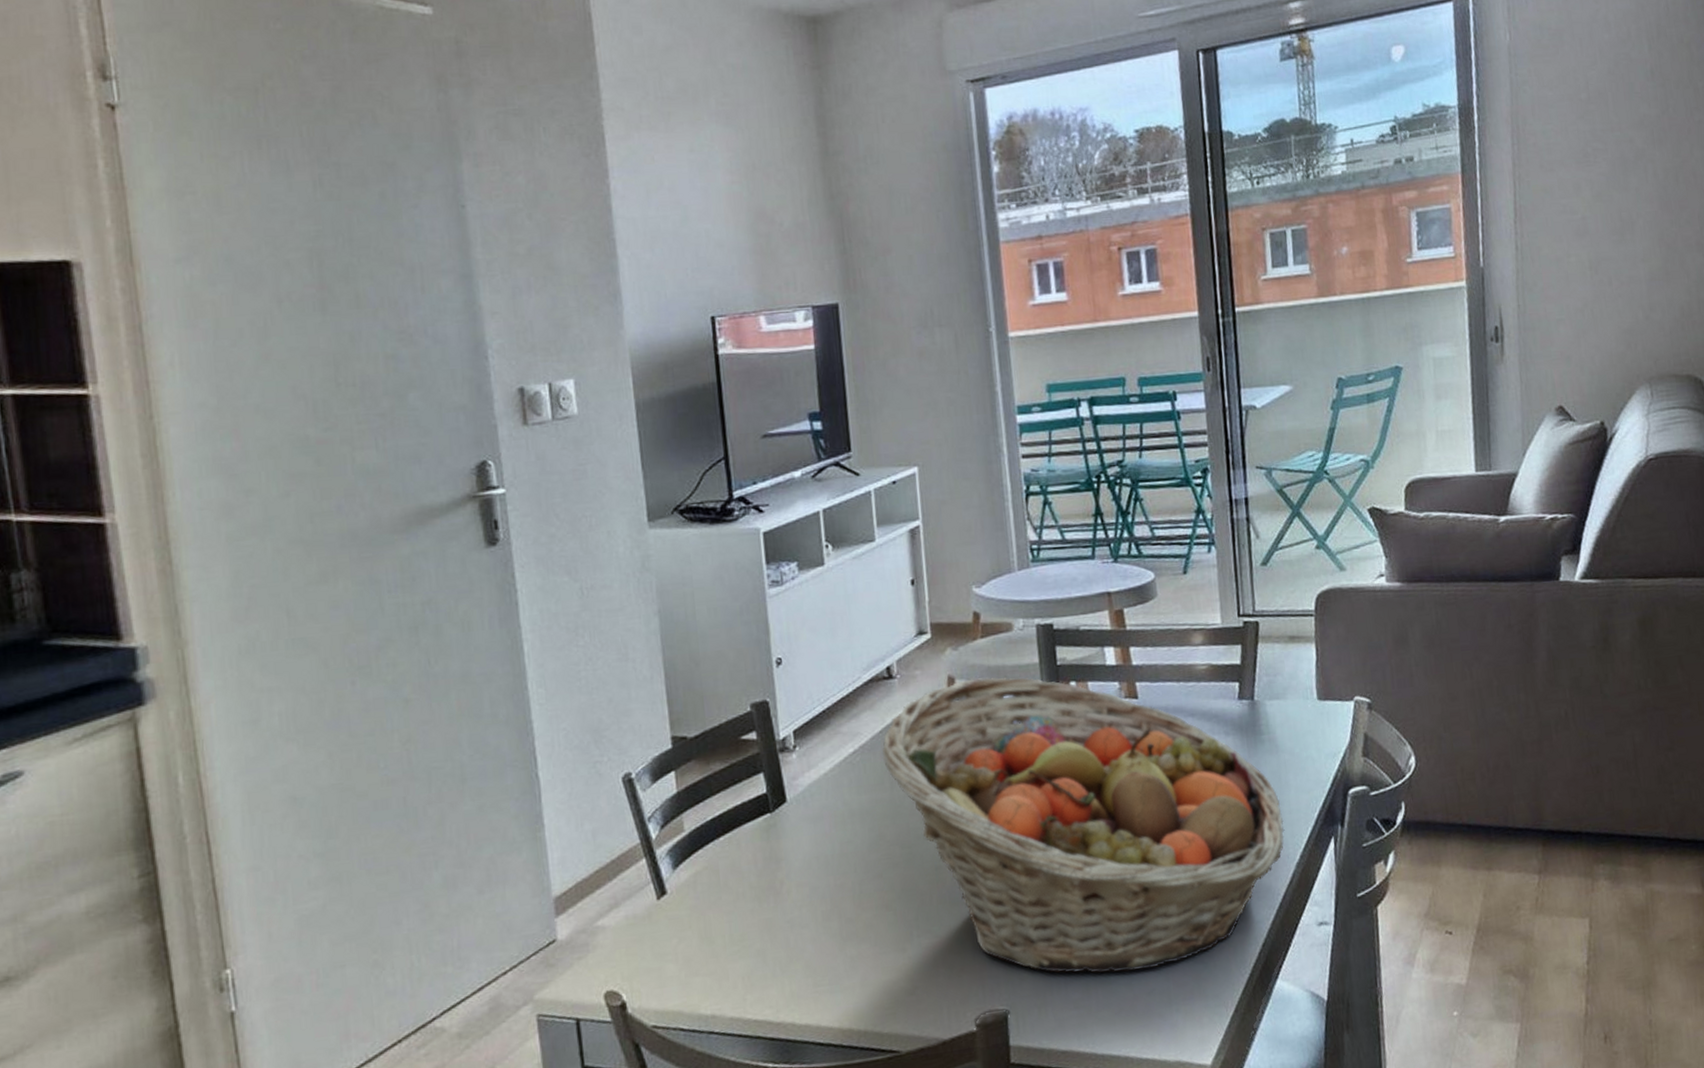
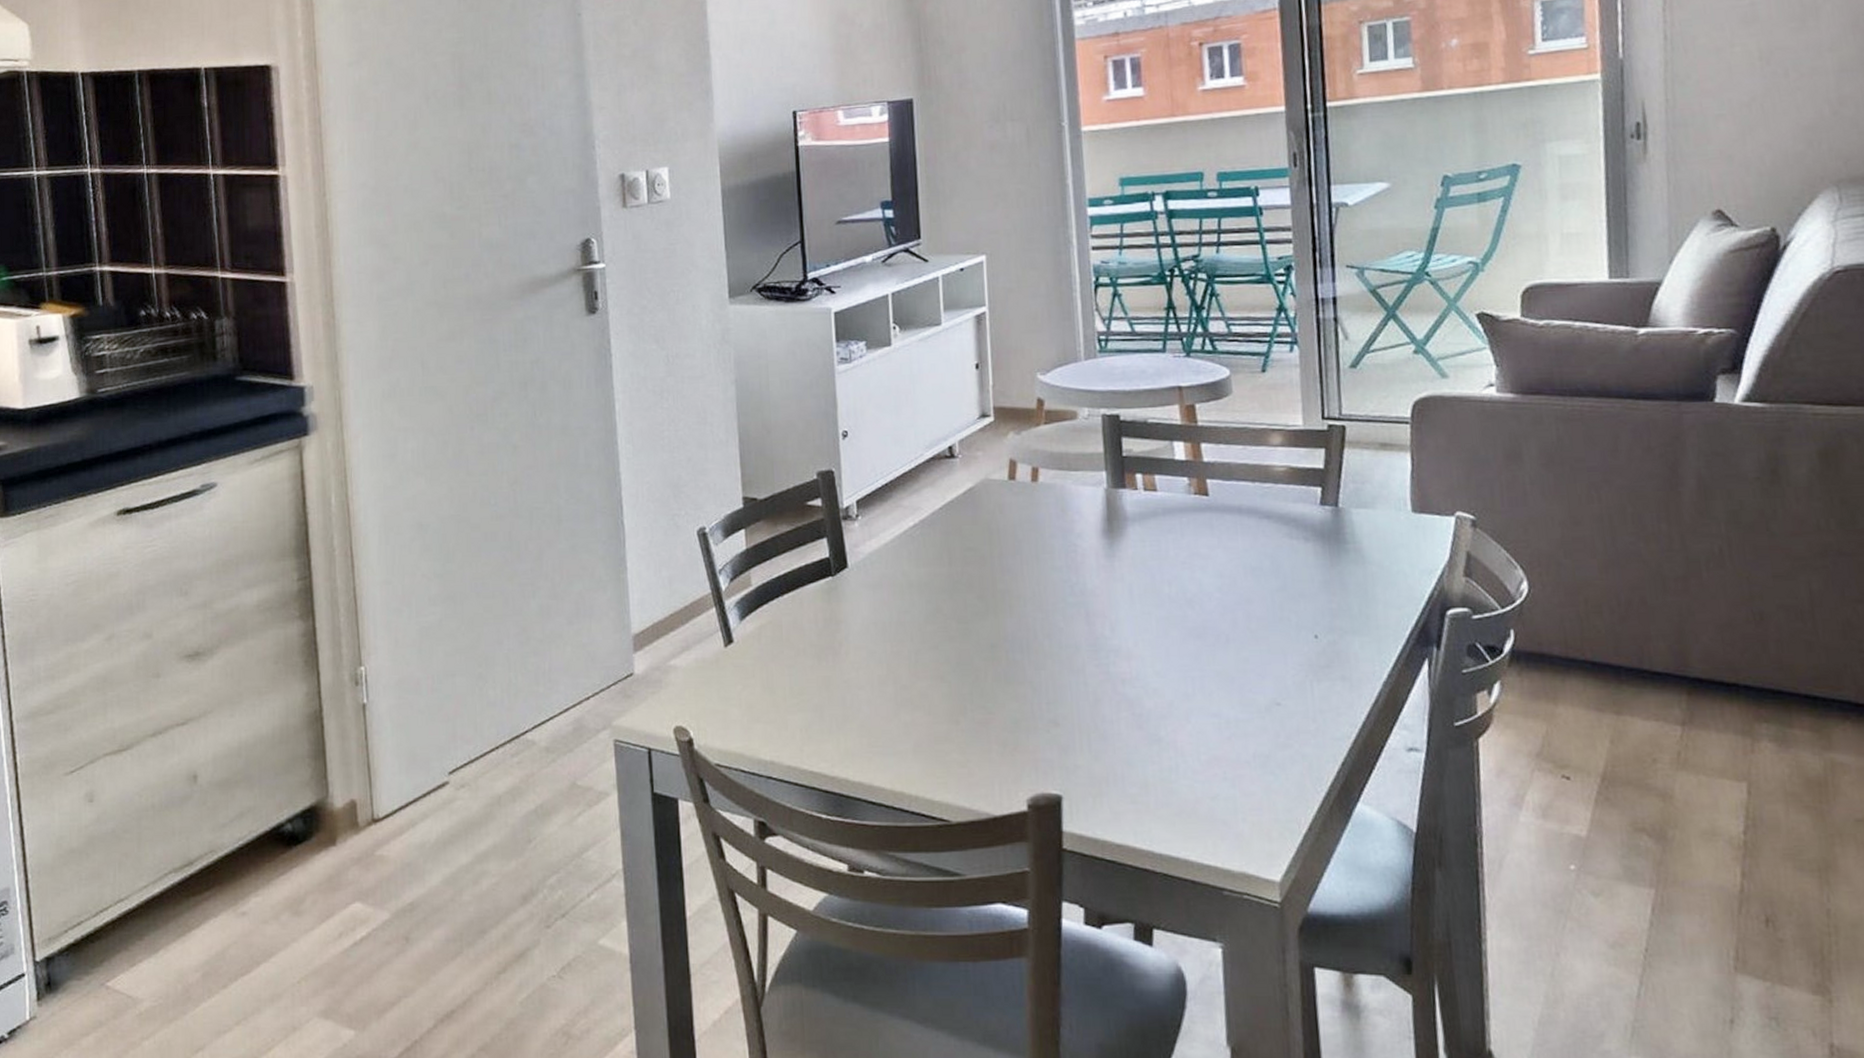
fruit basket: present [881,677,1285,973] -> none [941,463,1371,773]

